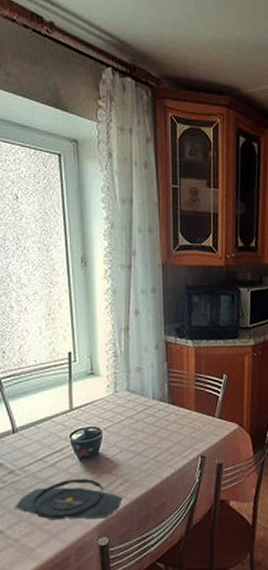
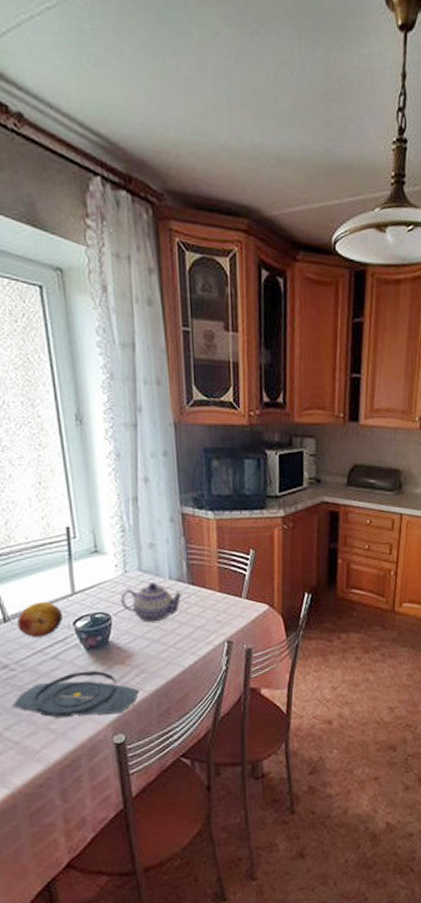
fruit: none [23,416,62,448] -> present [16,602,64,638]
teapot: none [110,401,163,437] -> present [120,581,183,622]

